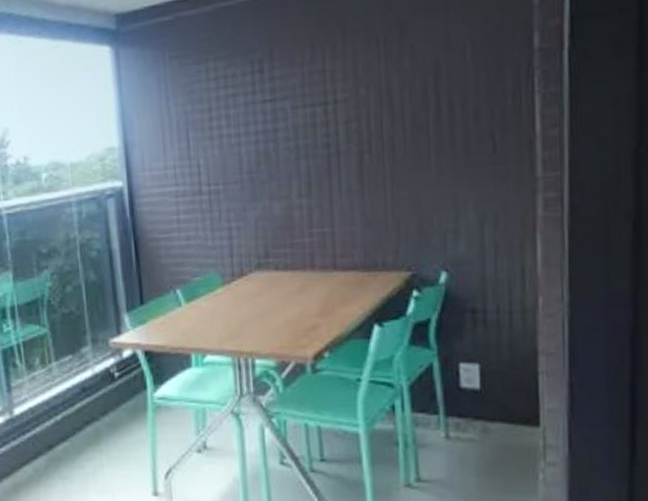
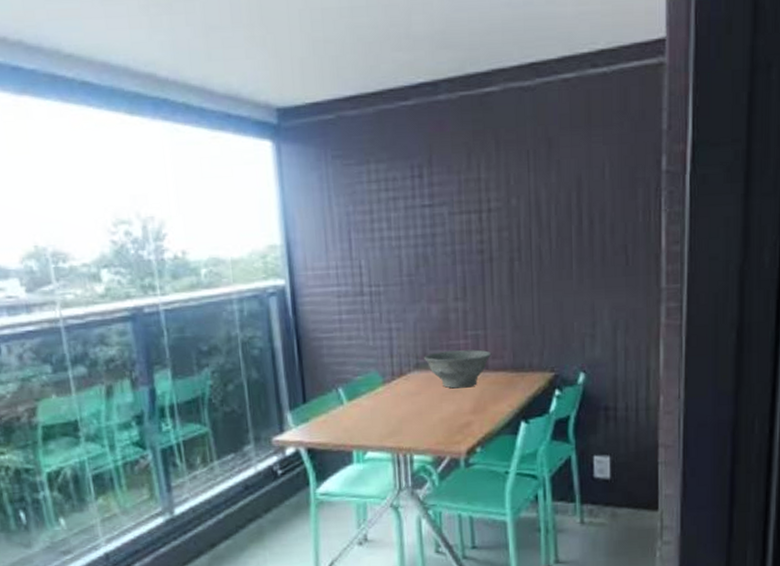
bowl: none [265,248,340,290] -> present [423,349,492,389]

